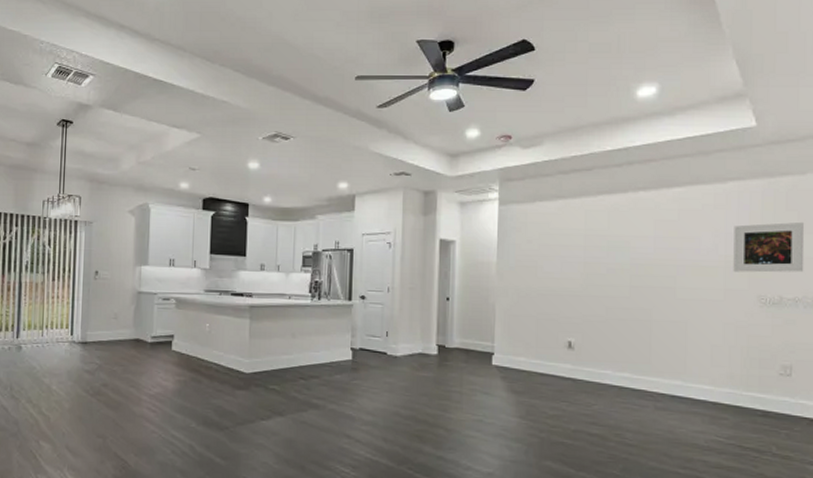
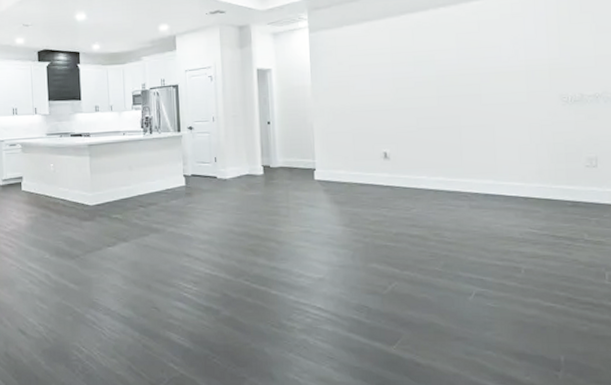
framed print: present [733,221,805,273] -> none [532,22,602,75]

